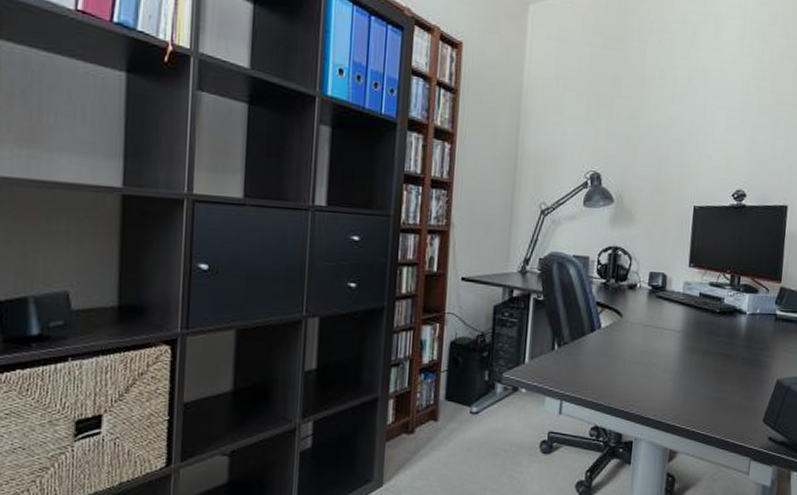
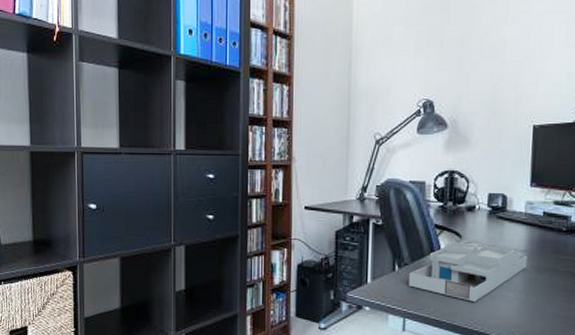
desk organizer: none [567,317,683,383] -> present [409,238,527,302]

